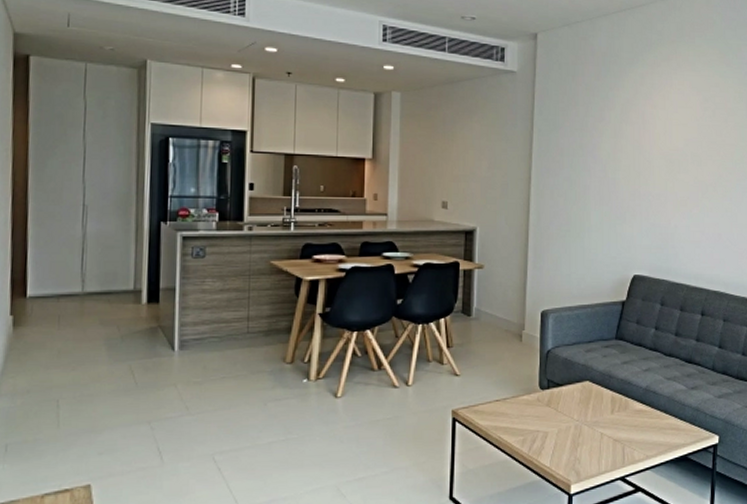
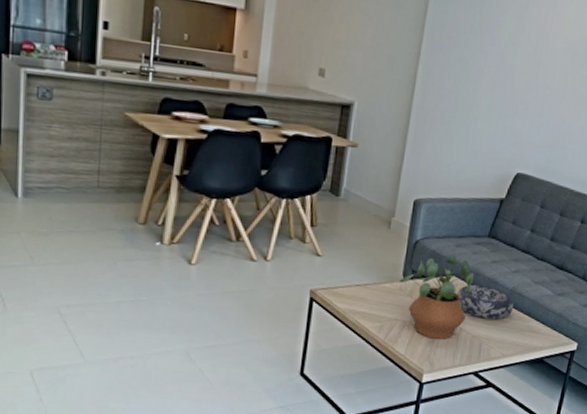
potted plant: none [536,360,607,447] -> present [399,255,474,339]
decorative bowl: none [593,386,651,421] -> present [456,284,514,319]

